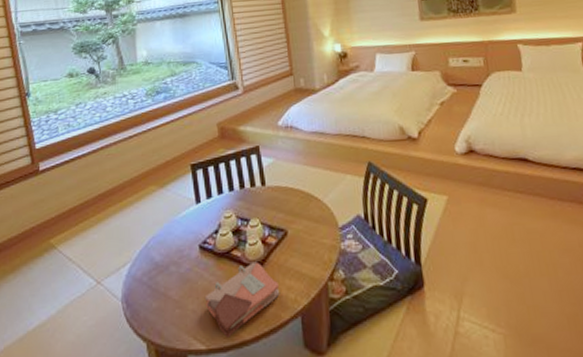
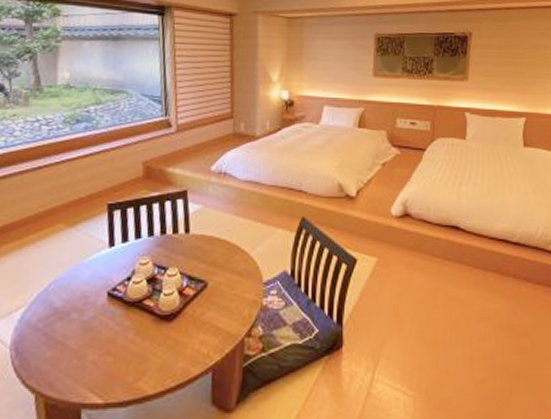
phonebook: present [204,261,280,339] -> none [107,313,193,393]

